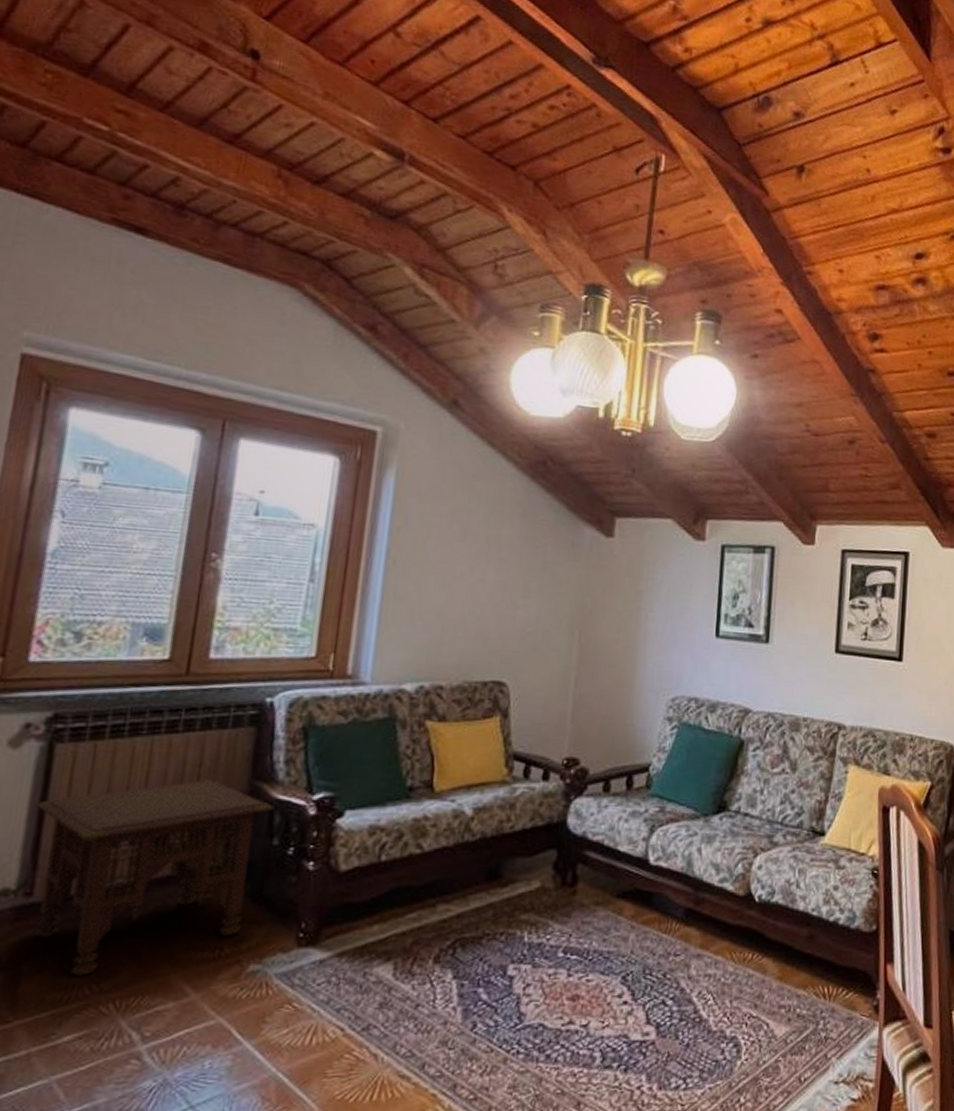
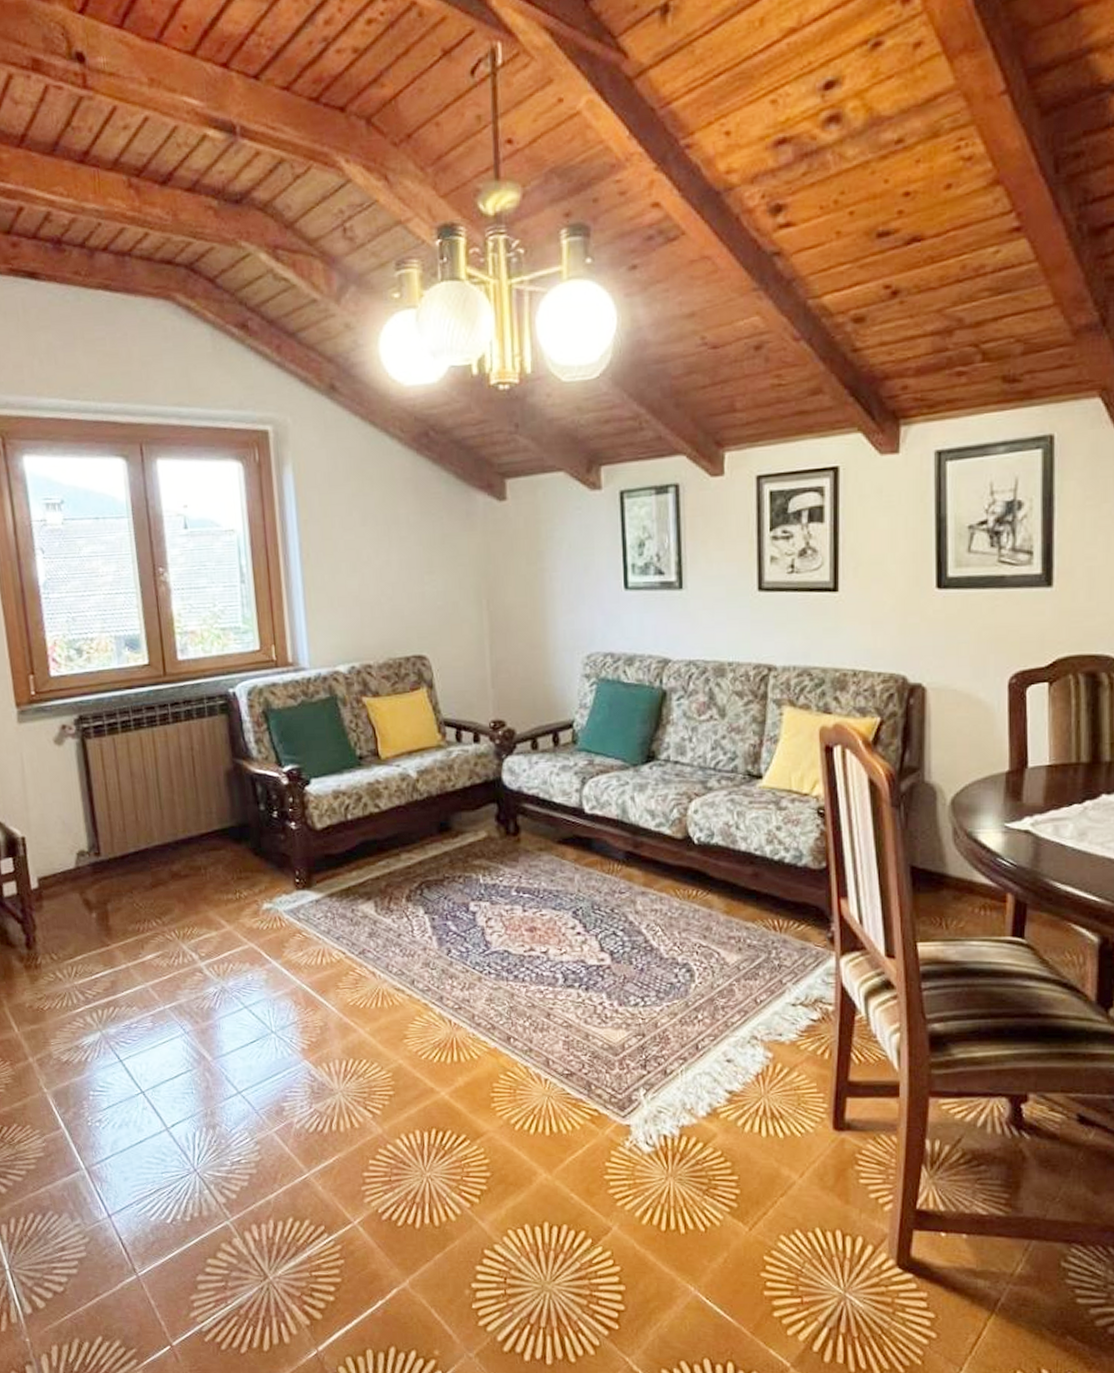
side table: present [34,779,275,977] -> none [85,760,255,913]

